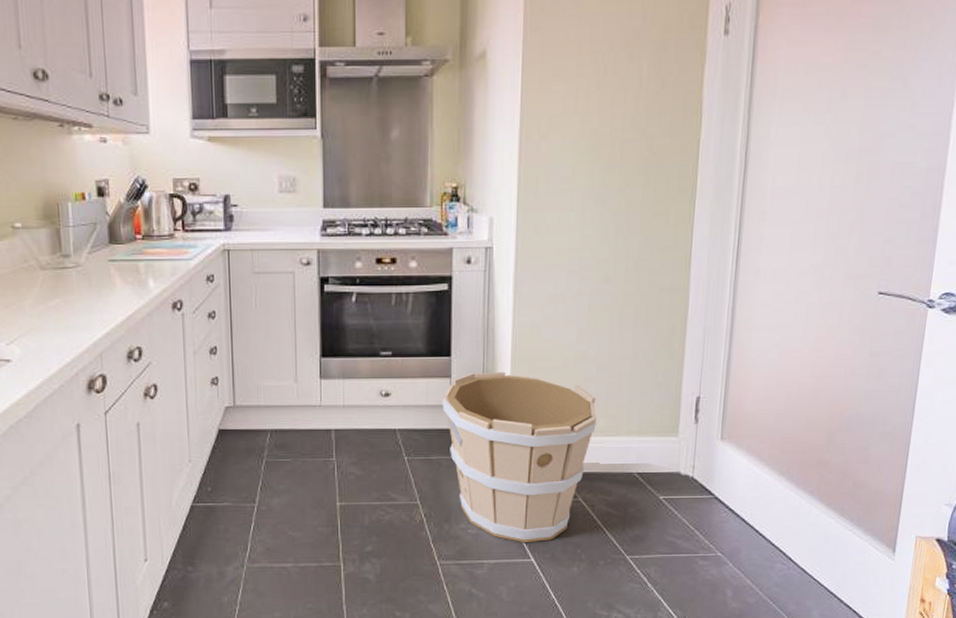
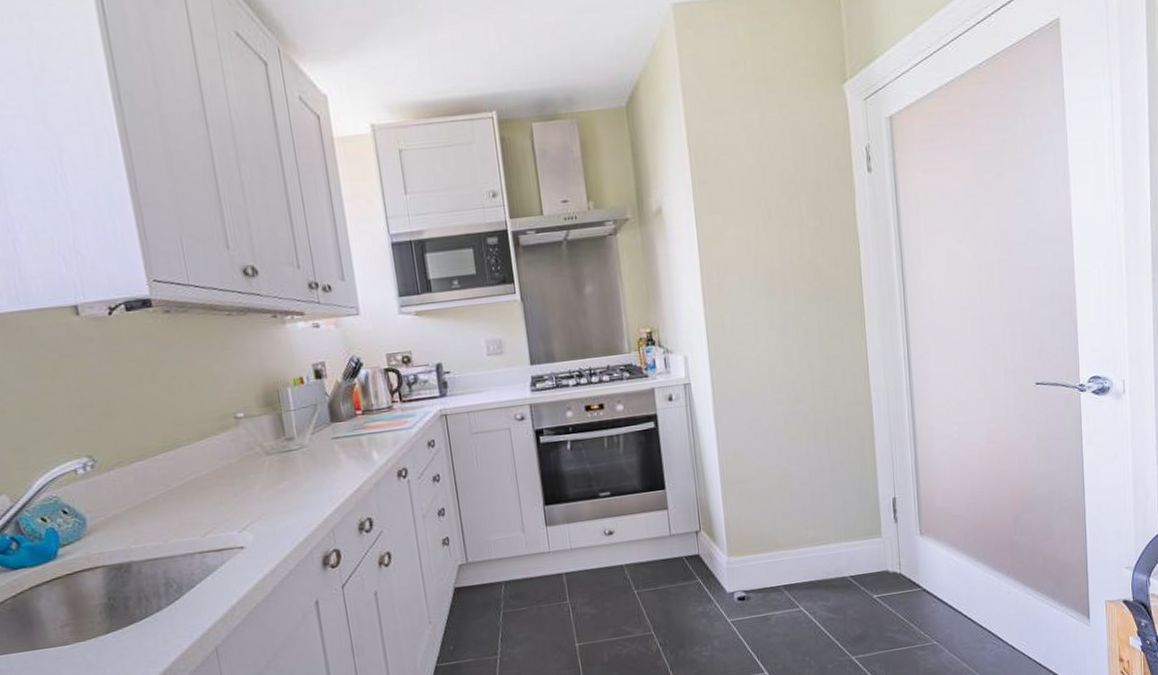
wooden bucket: present [442,371,597,543] -> none [663,497,807,658]

